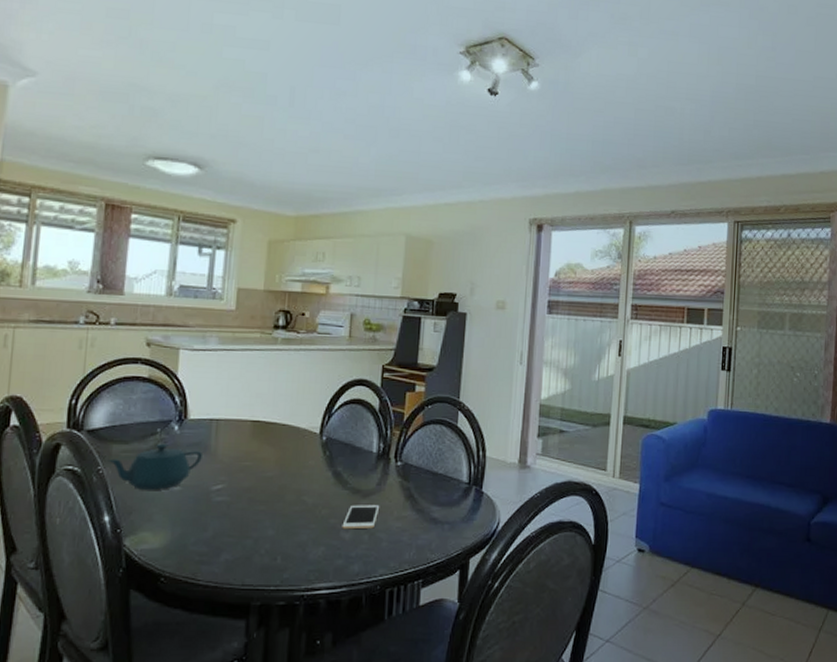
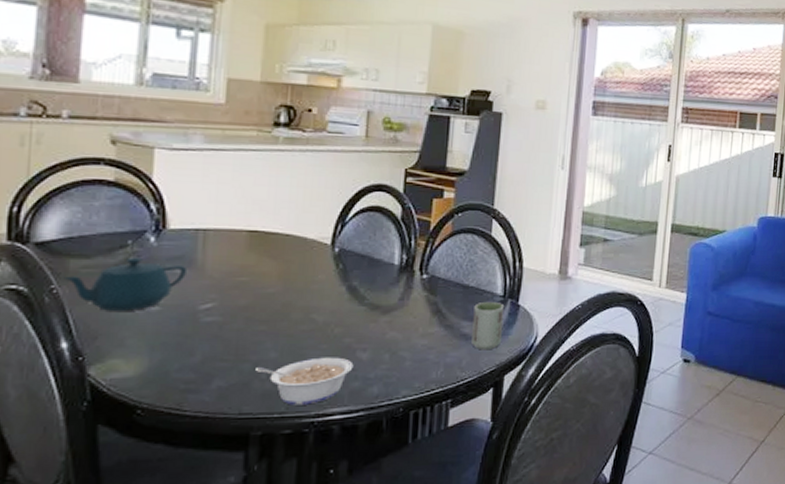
legume: none [256,536,338,579] -> present [256,357,354,405]
cell phone: present [342,505,380,530] -> none [358,322,403,349]
cup: none [440,488,470,534] -> present [471,301,505,350]

